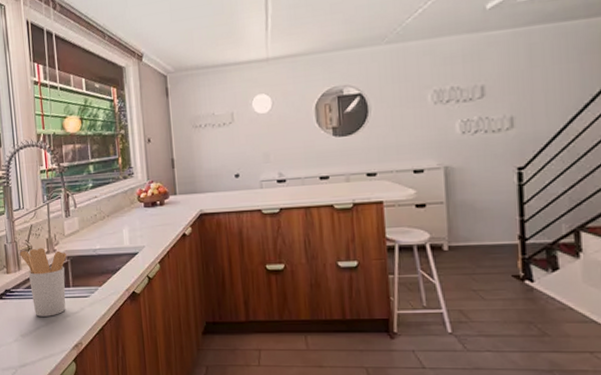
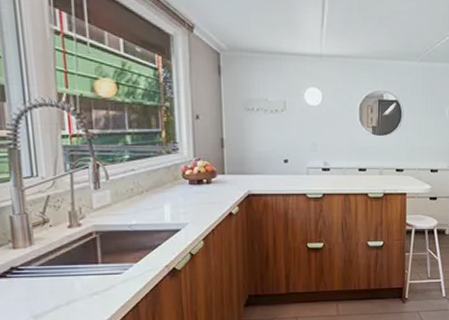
utensil holder: present [19,248,67,317] -> none [31,221,95,296]

